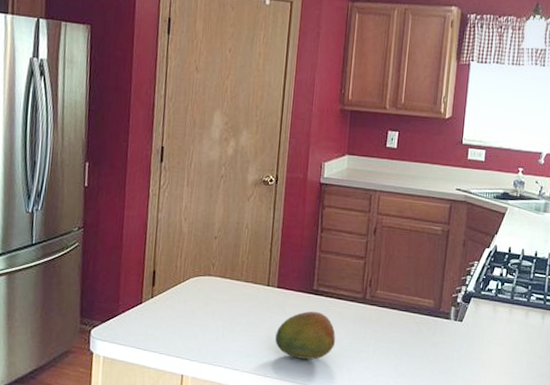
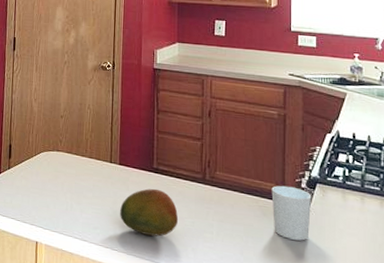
cup: none [428,301,466,354] -> present [271,185,312,241]

